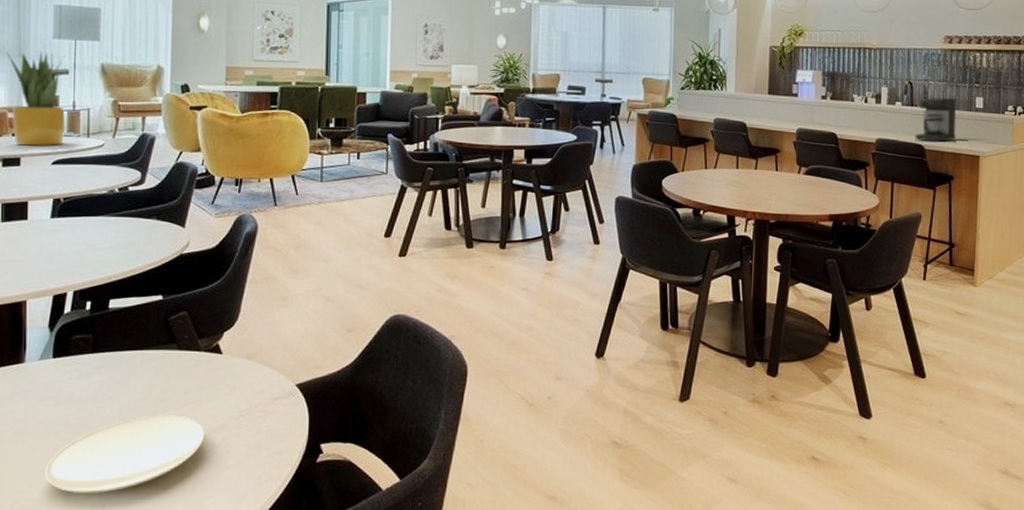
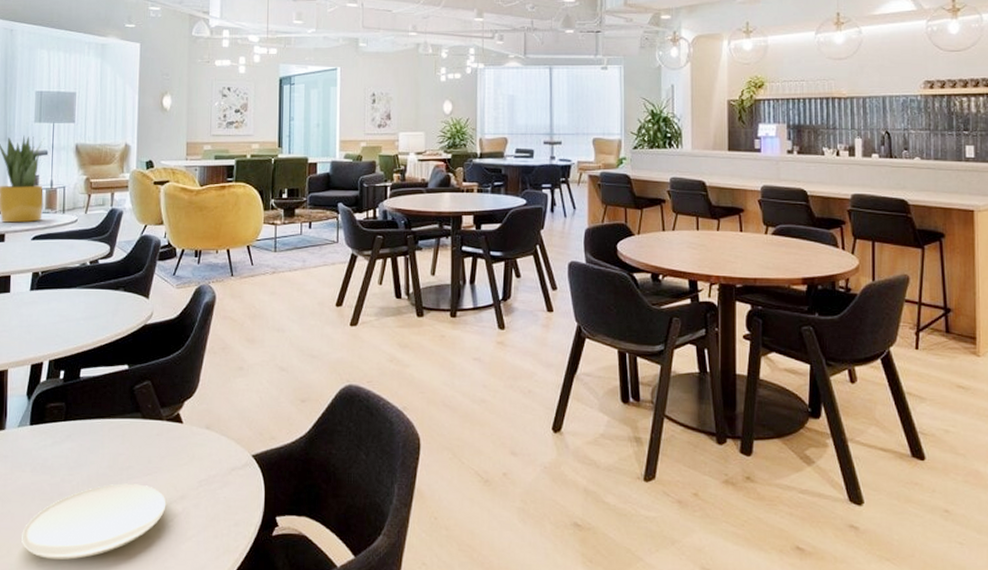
coffee maker: present [915,97,957,142] -> none [896,147,944,195]

